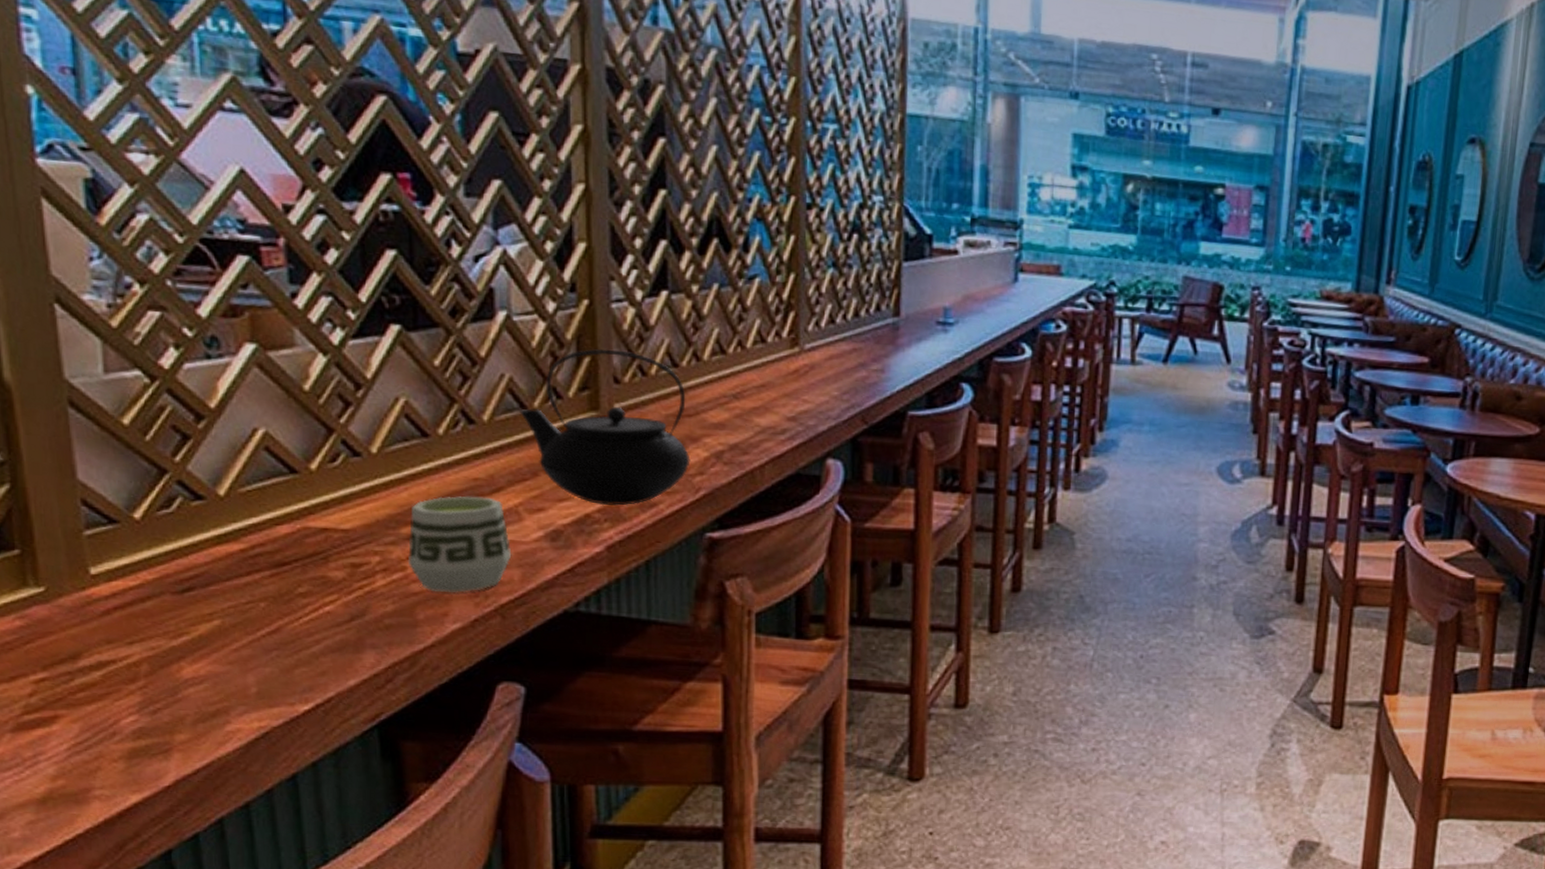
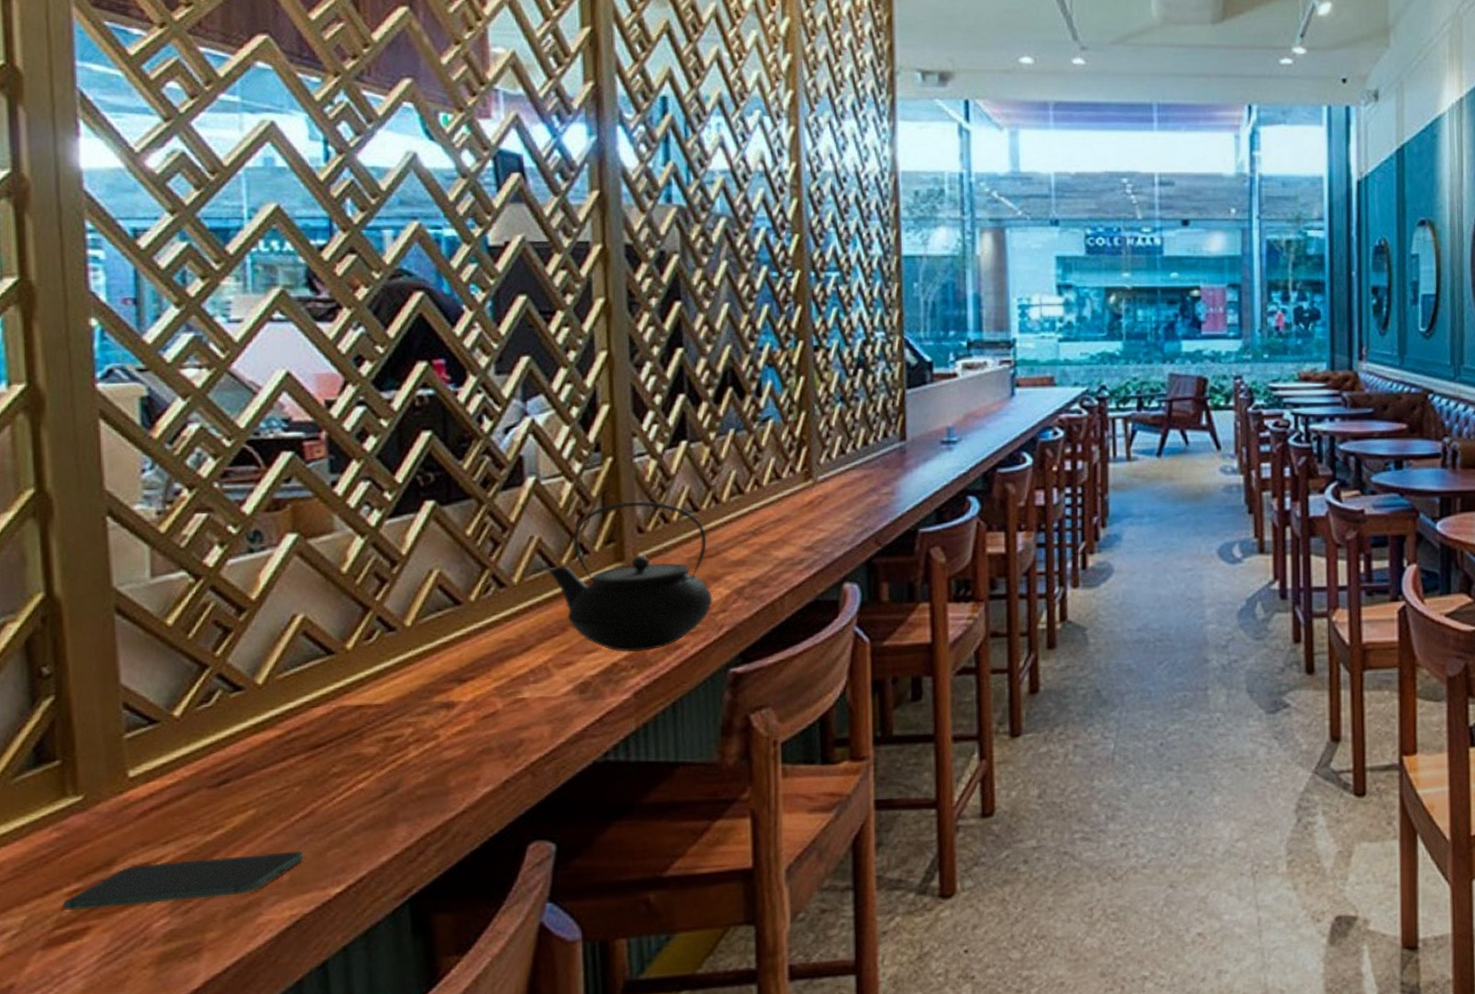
smartphone: none [30,661,272,702] -> present [63,851,304,910]
cup: present [407,496,512,593] -> none [439,657,542,757]

